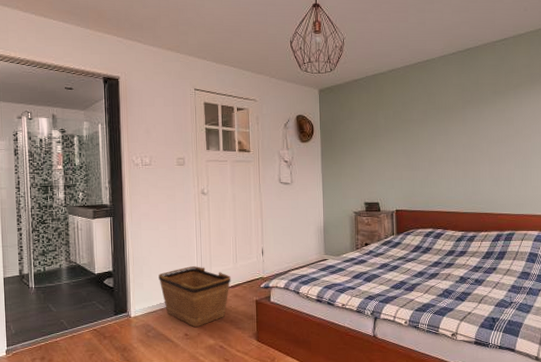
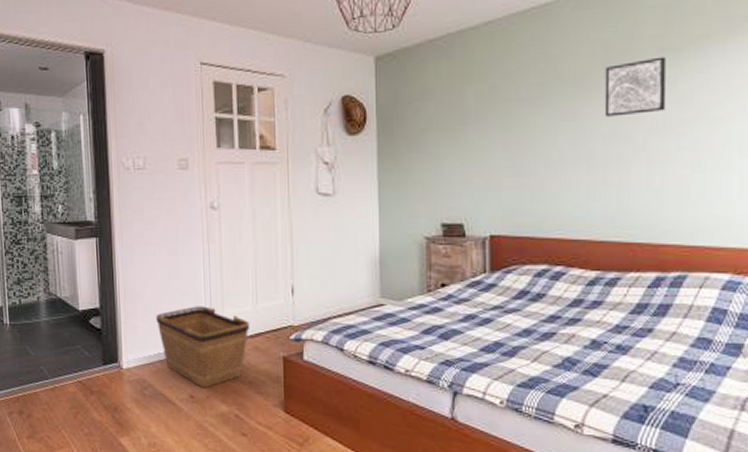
wall art: none [463,96,499,133] -> present [604,56,667,117]

